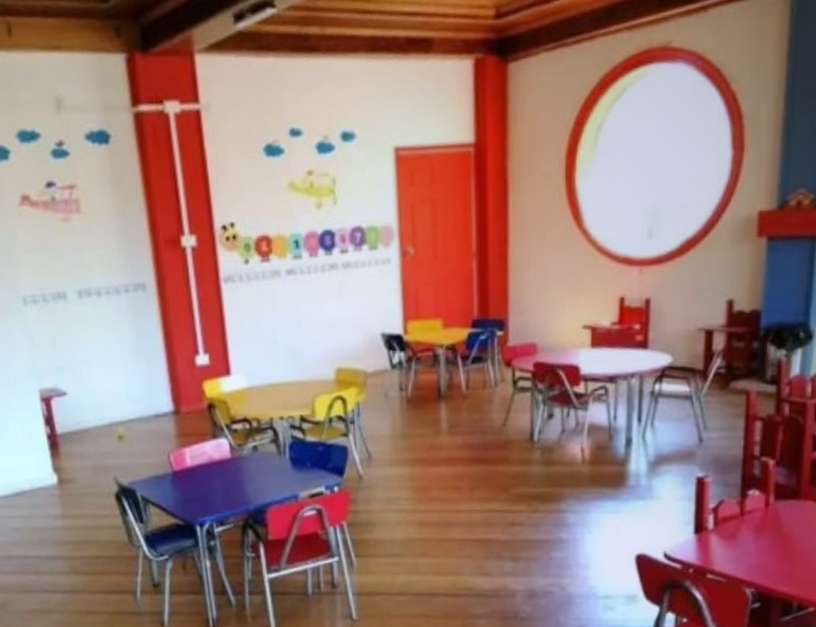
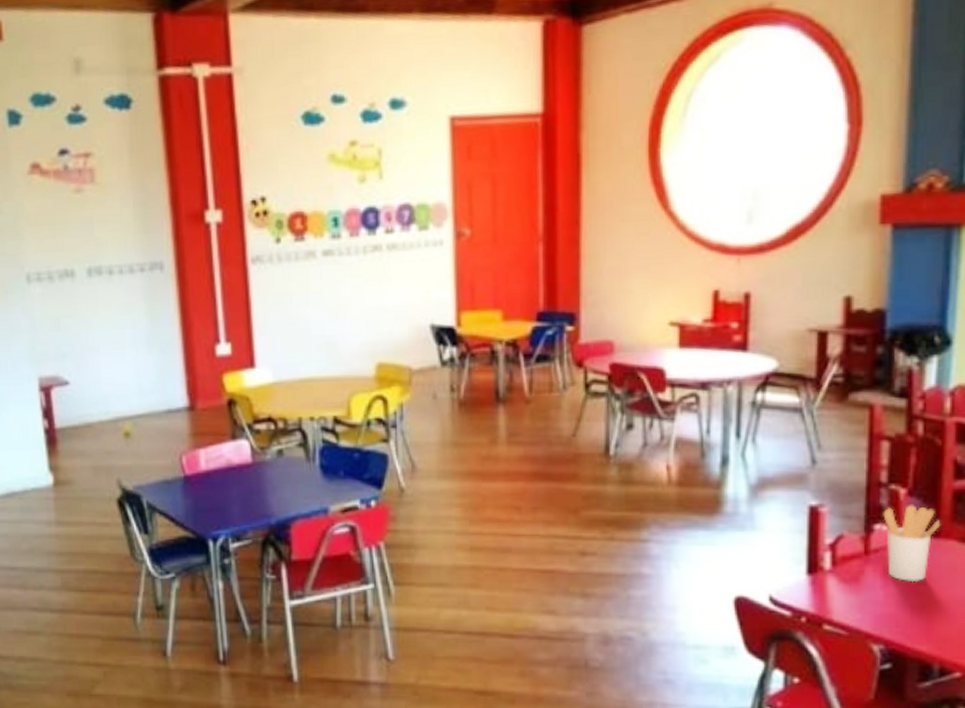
utensil holder: none [755,473,802,537] -> present [883,505,941,583]

